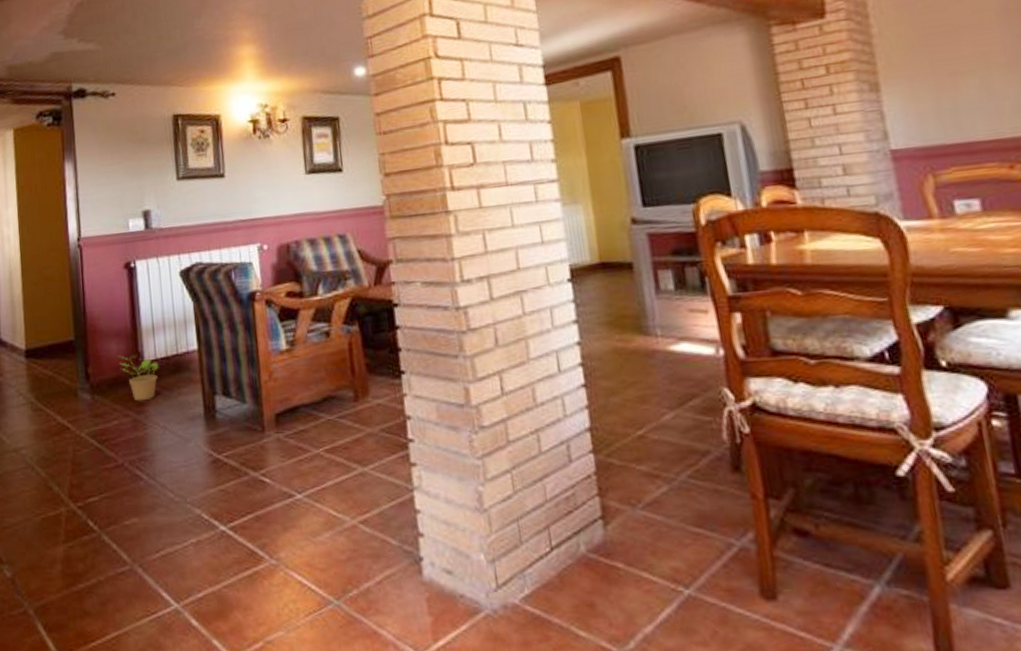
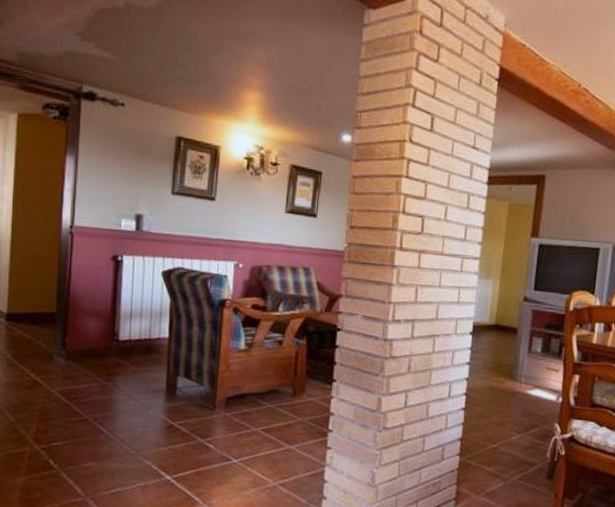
potted plant: present [118,354,159,402] -> none [95,332,132,372]

